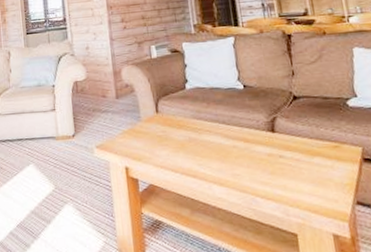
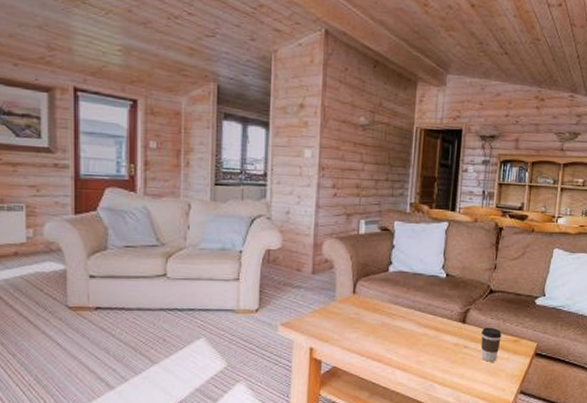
coffee cup: none [295,134,320,171] -> present [480,327,502,362]

